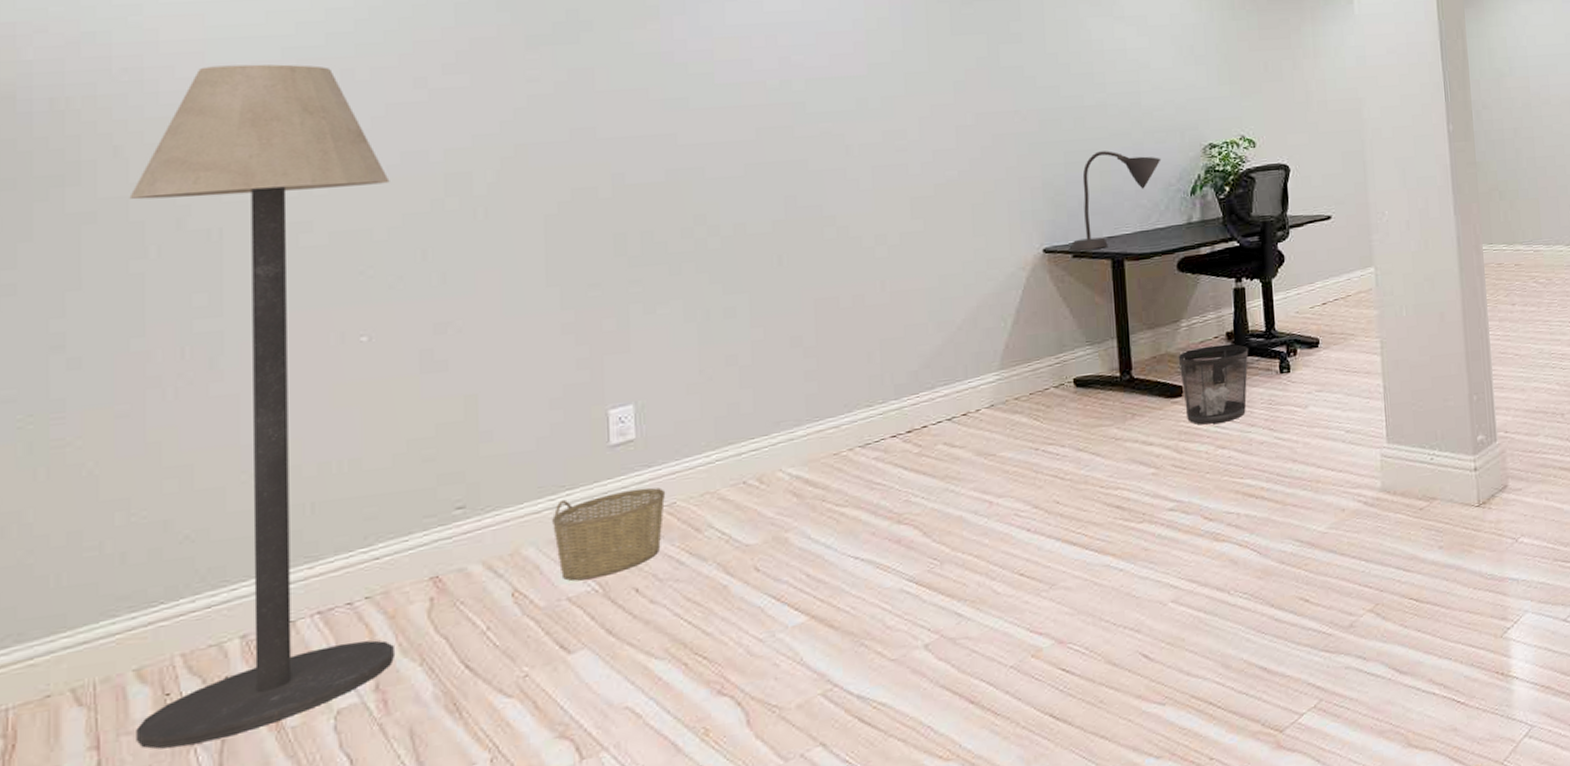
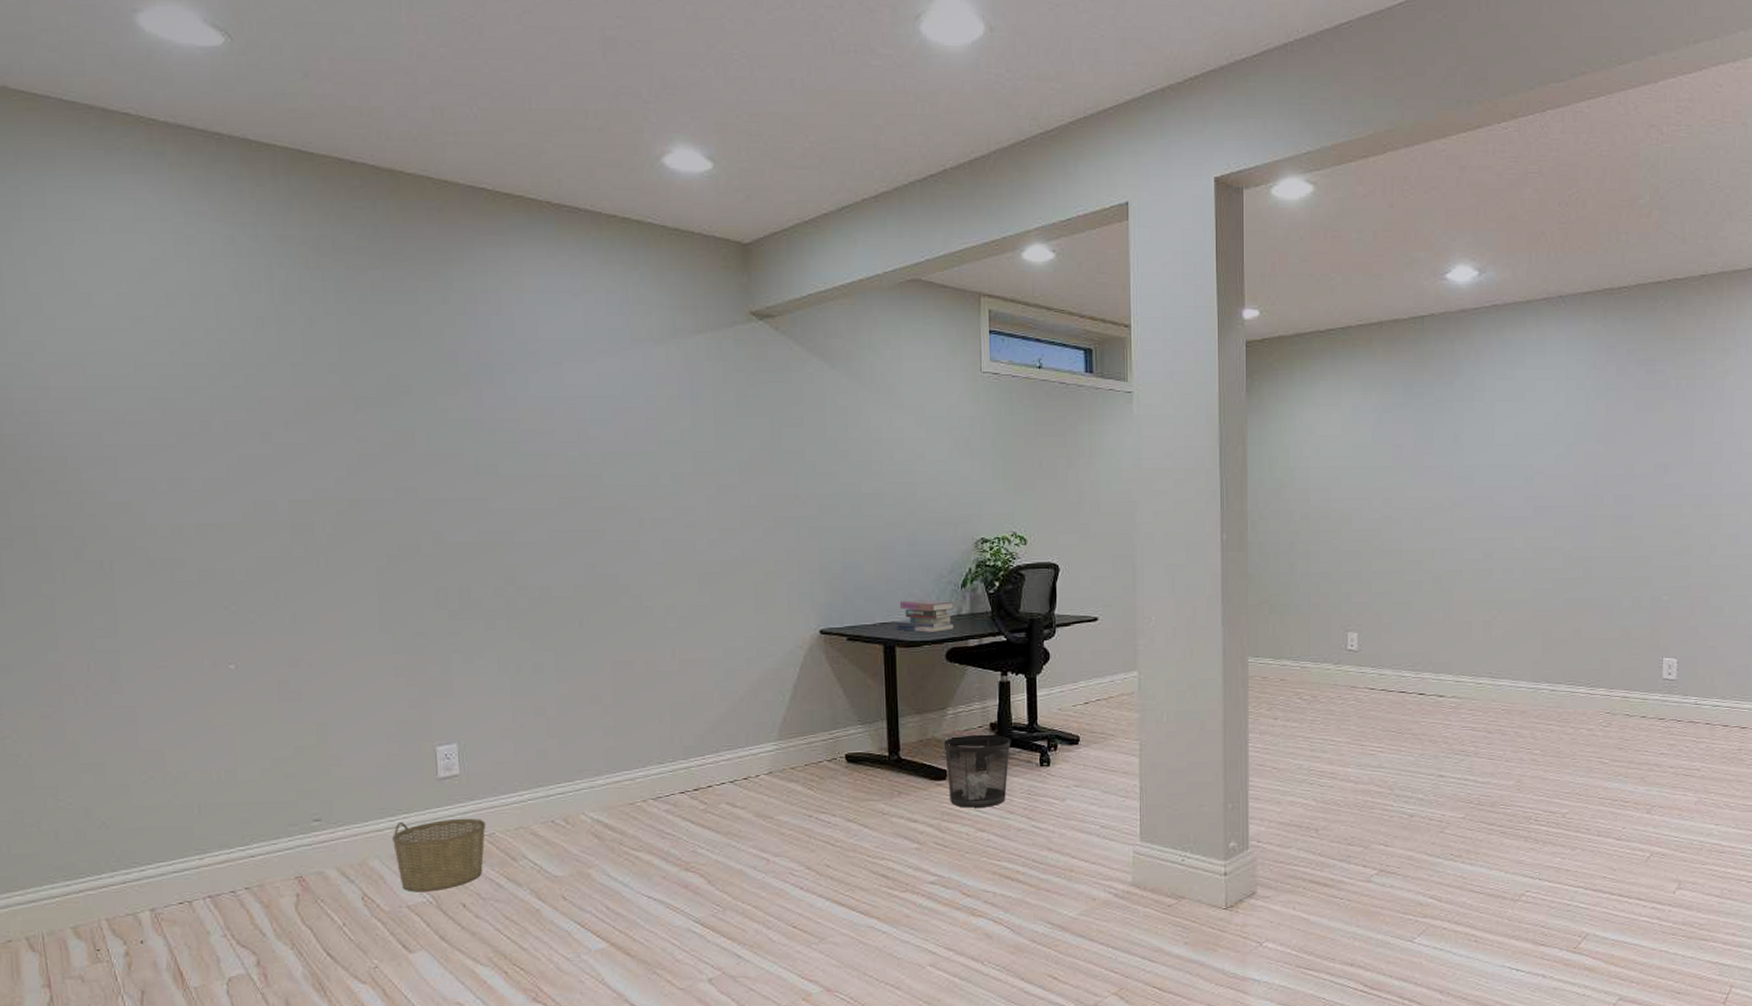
floor lamp: present [129,64,394,749] -> none [36,412,271,993]
desk lamp: present [1067,151,1162,252] -> none [842,539,934,635]
books: none [1119,209,1185,244] -> present [891,599,954,632]

